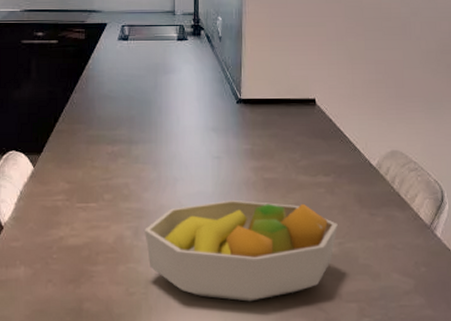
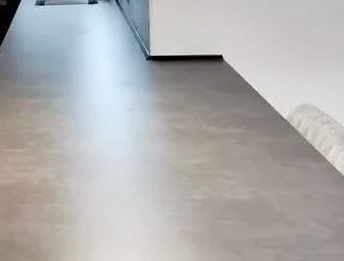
fruit bowl: present [145,199,338,302] -> none [66,148,251,243]

